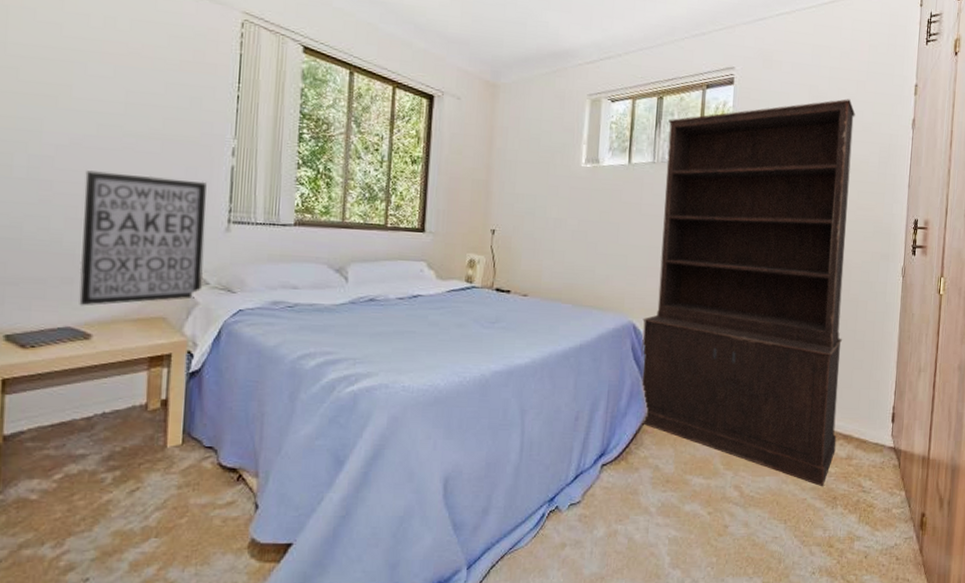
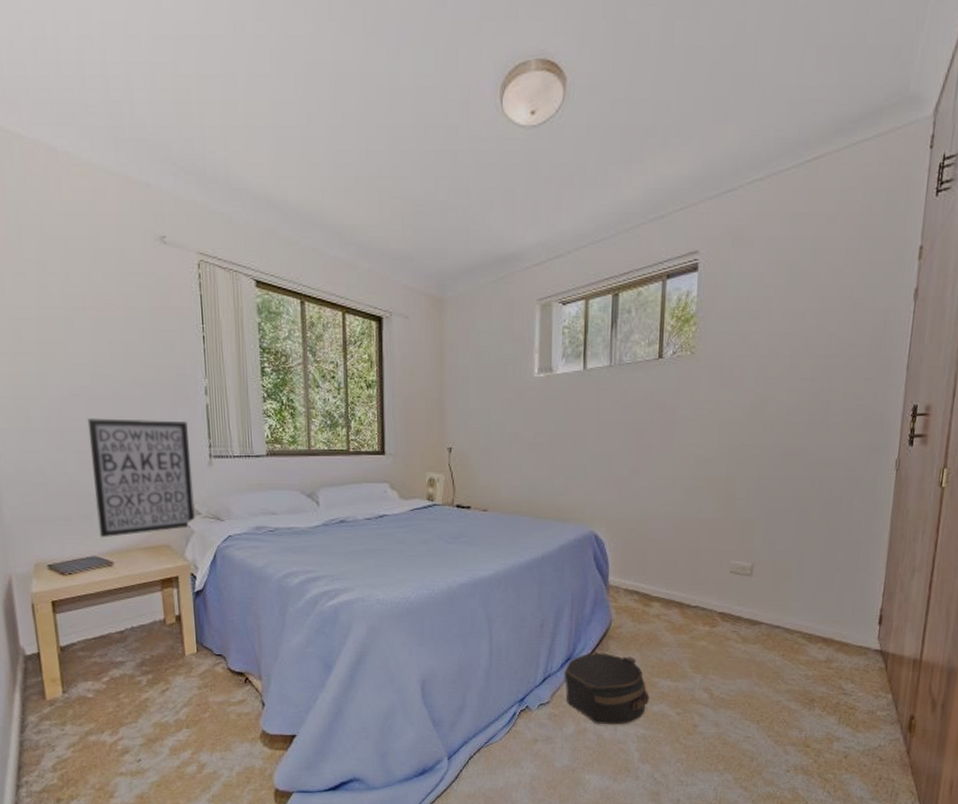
hat box: none [596,448,682,527] -> present [564,652,649,725]
bookcase: present [641,99,856,486] -> none [604,273,843,689]

